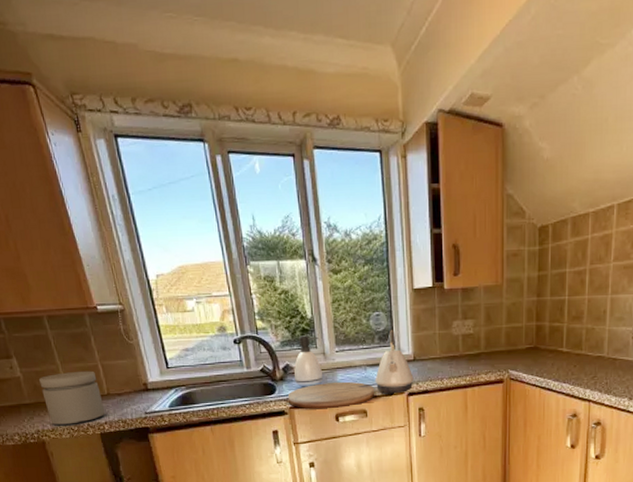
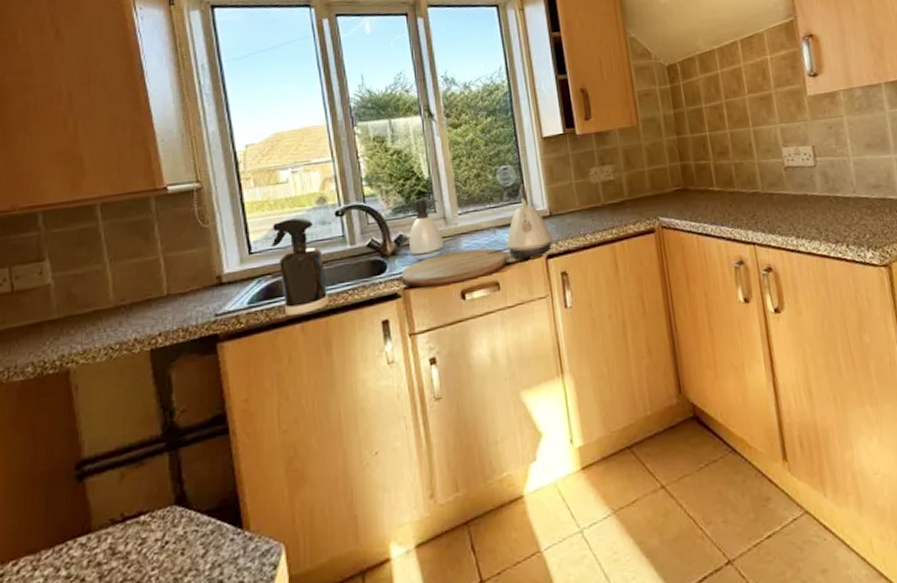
jar: present [39,370,105,425] -> none [76,266,161,345]
spray bottle: none [184,342,231,419] -> present [271,217,329,316]

